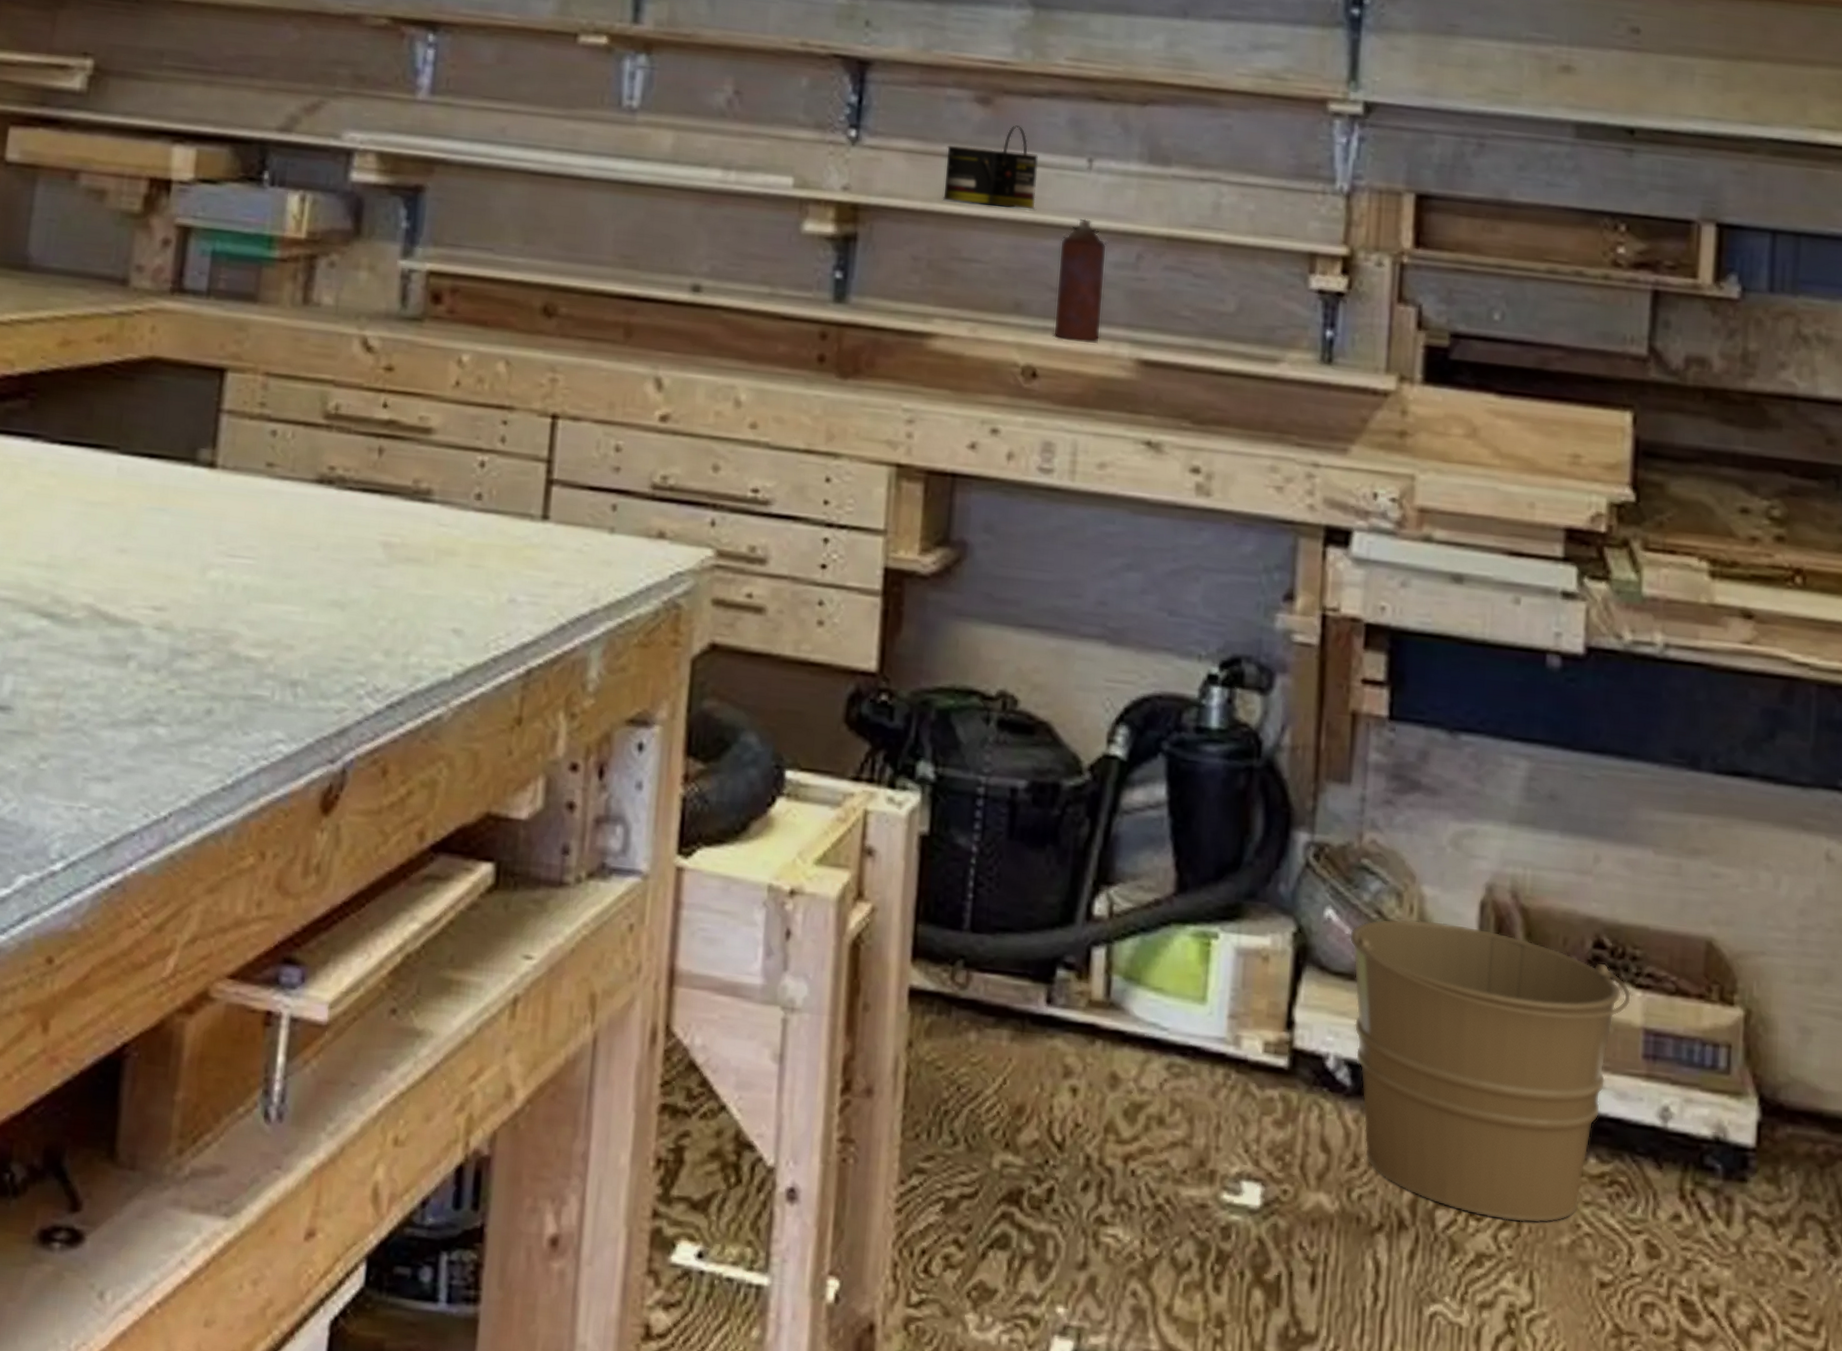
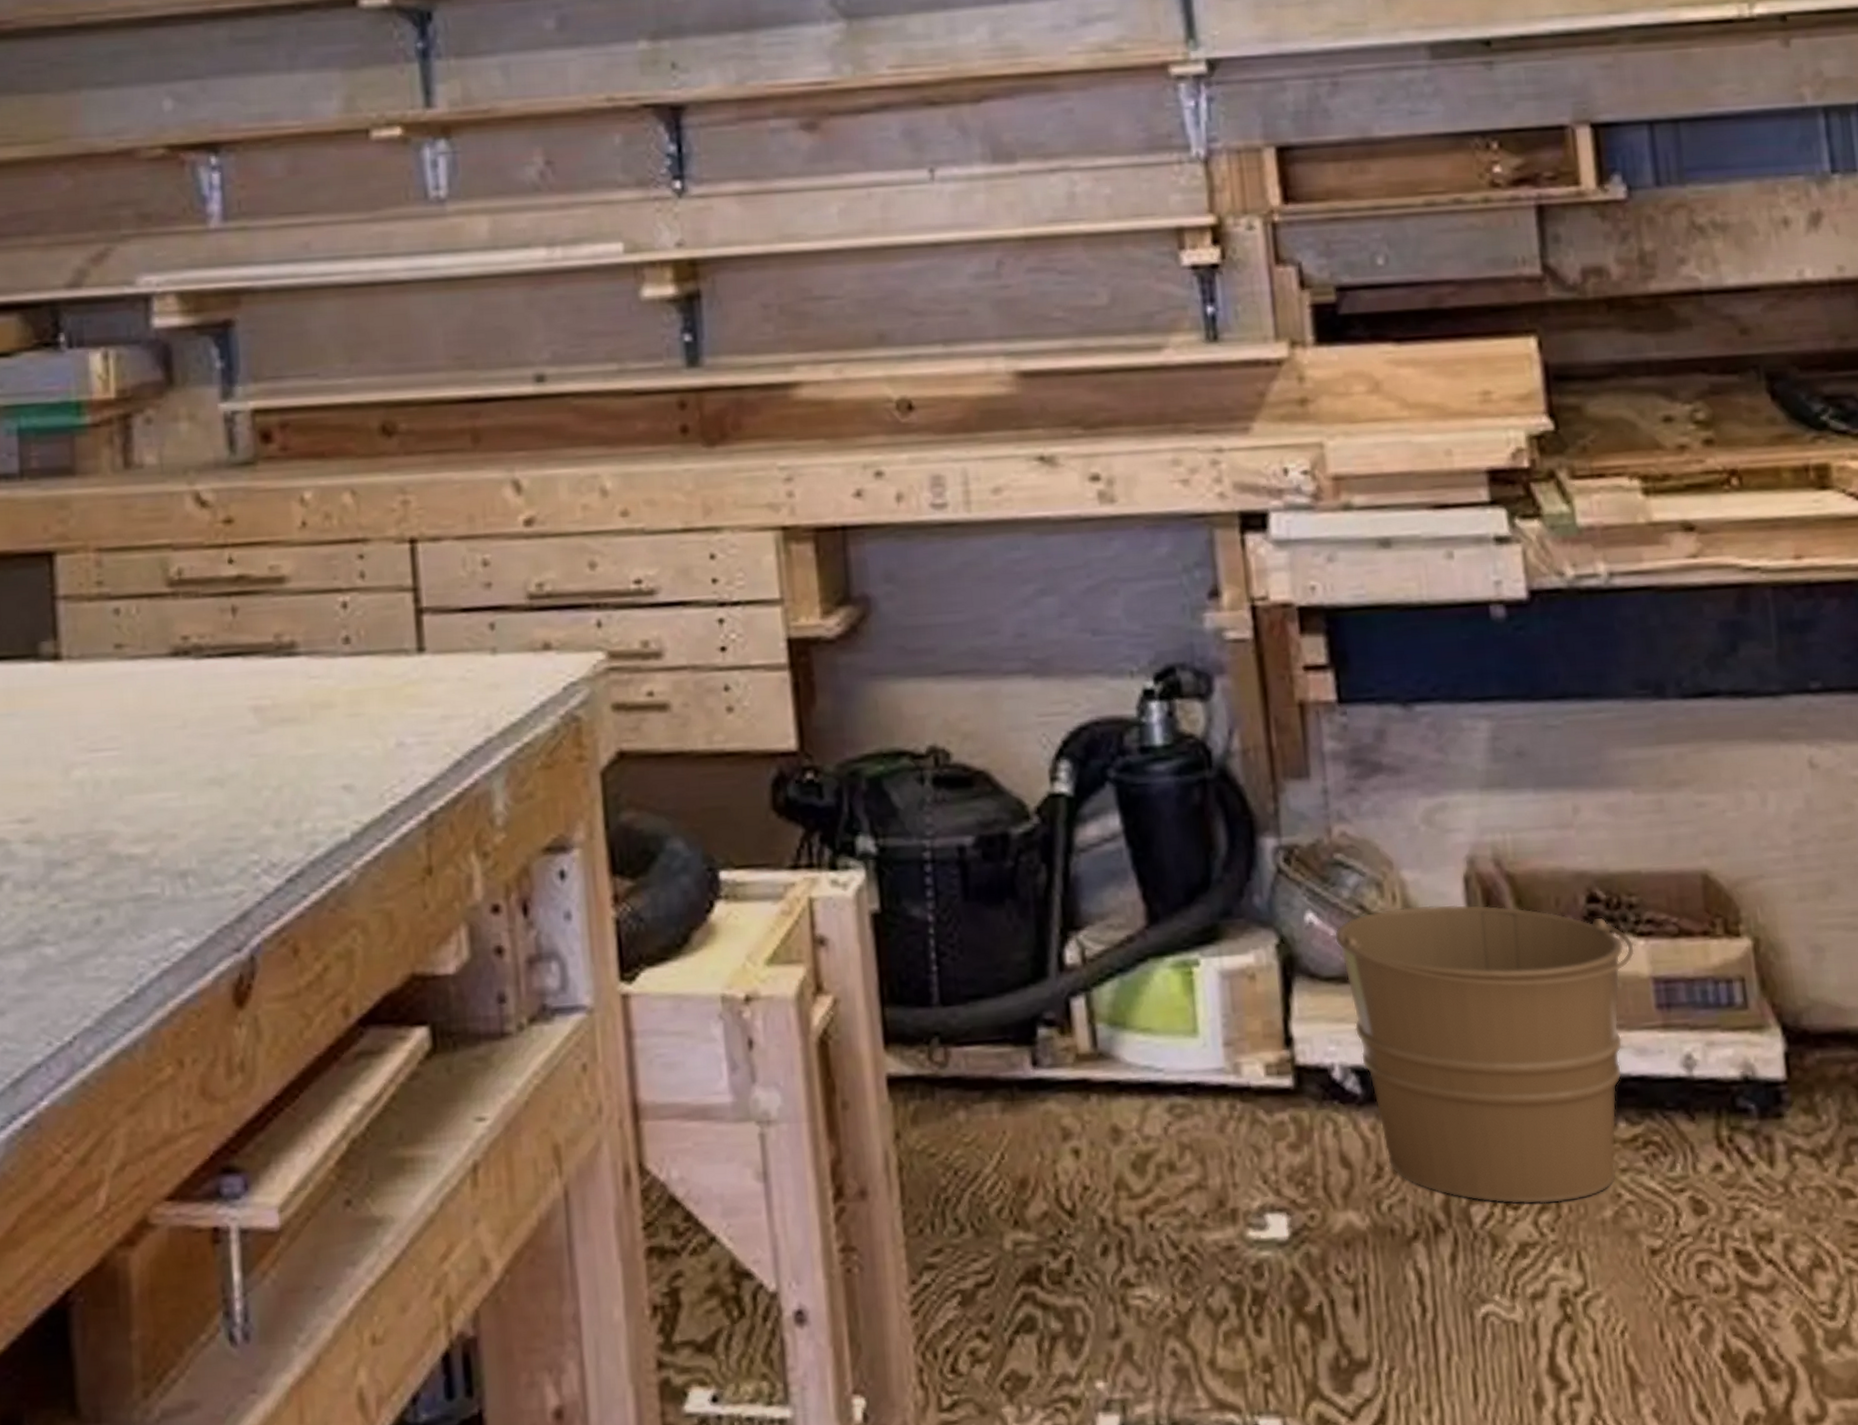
paint can: present [943,125,1038,209] -> none [779,147,882,239]
spray can: present [1054,218,1107,345] -> none [914,233,973,367]

